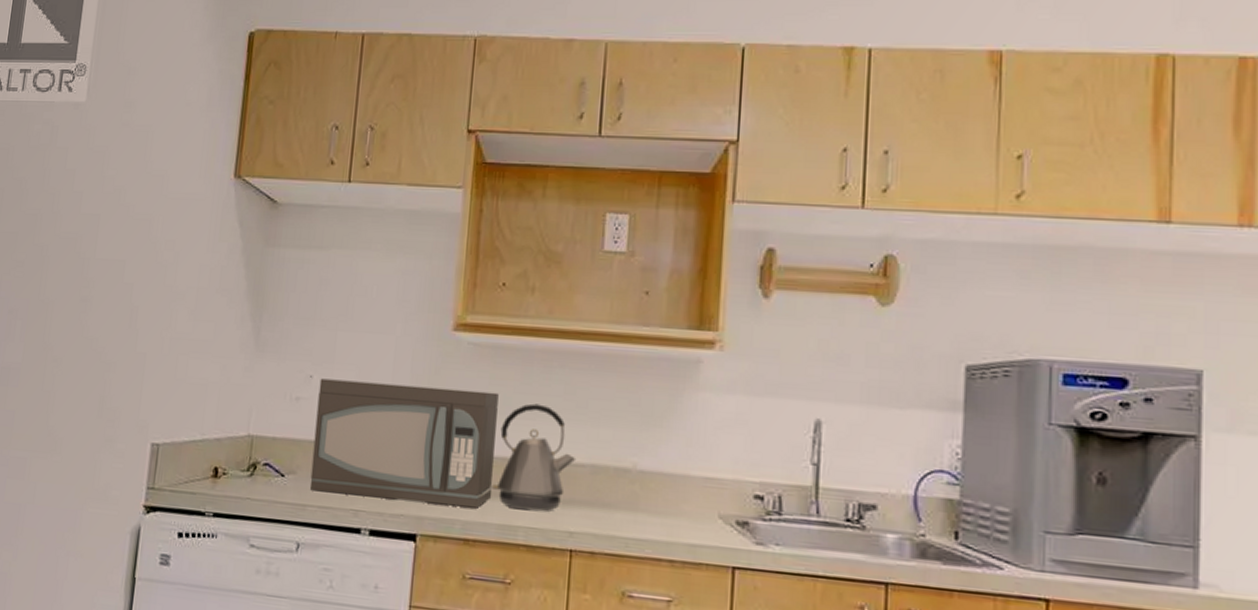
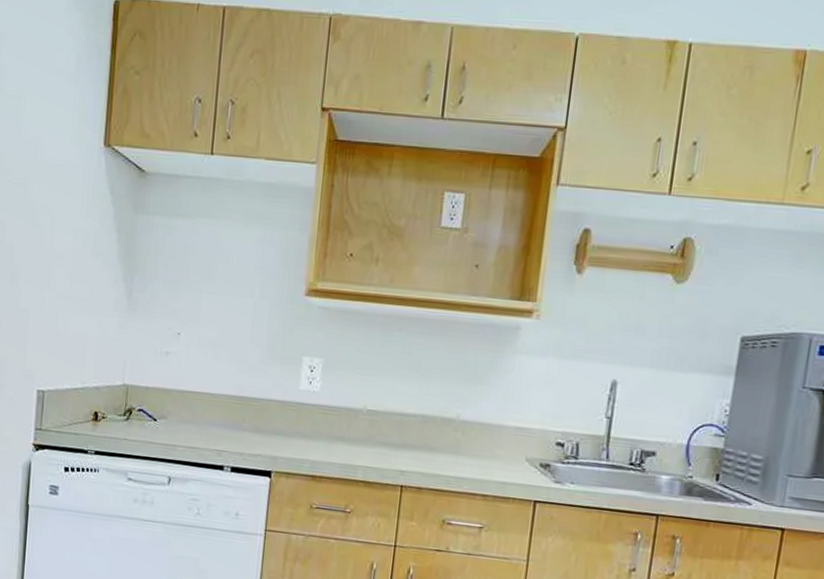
microwave: present [309,378,499,509] -> none [179,335,344,450]
kettle: present [491,403,577,512] -> none [336,361,409,454]

